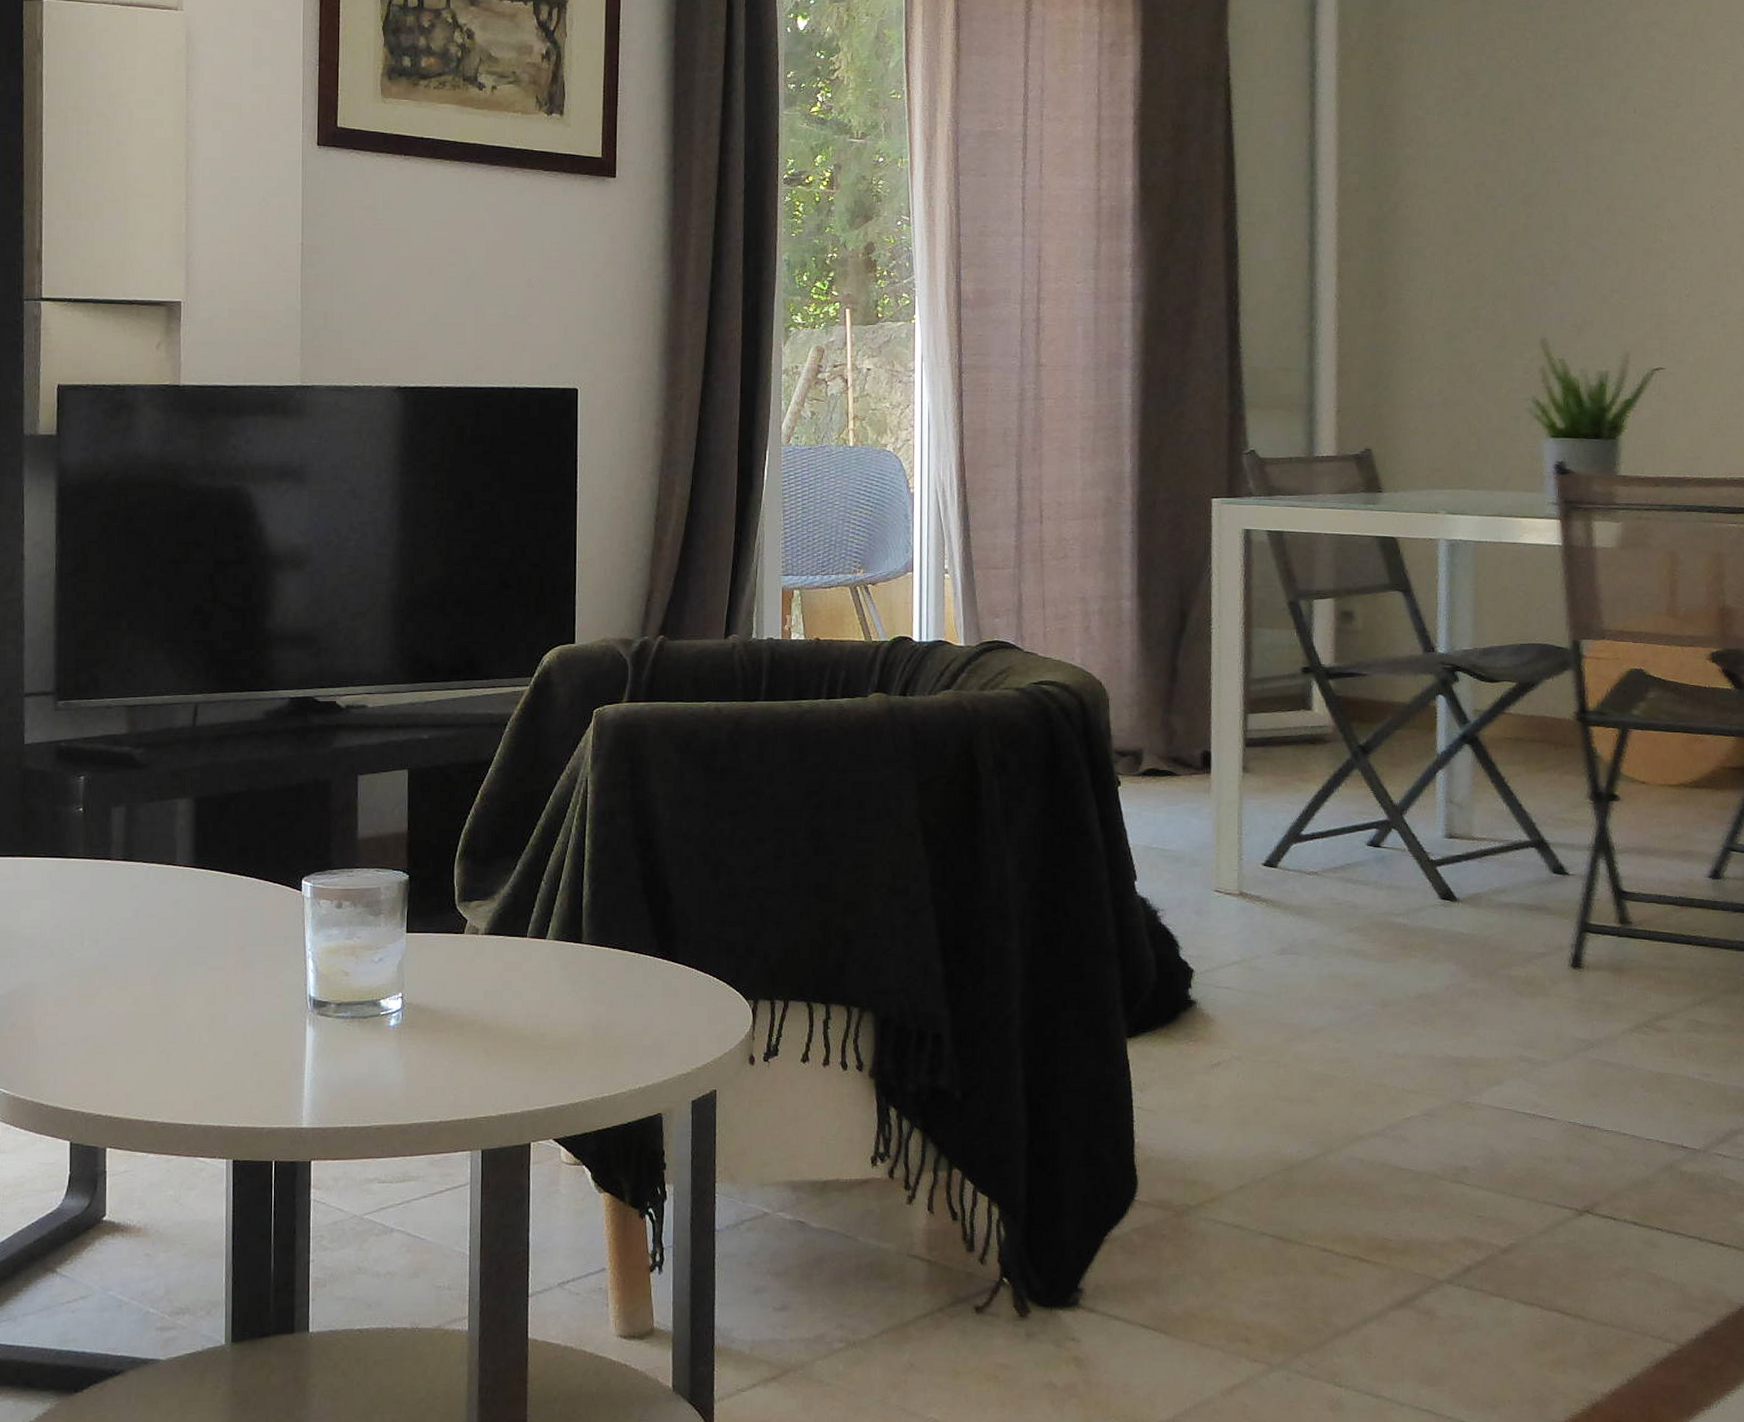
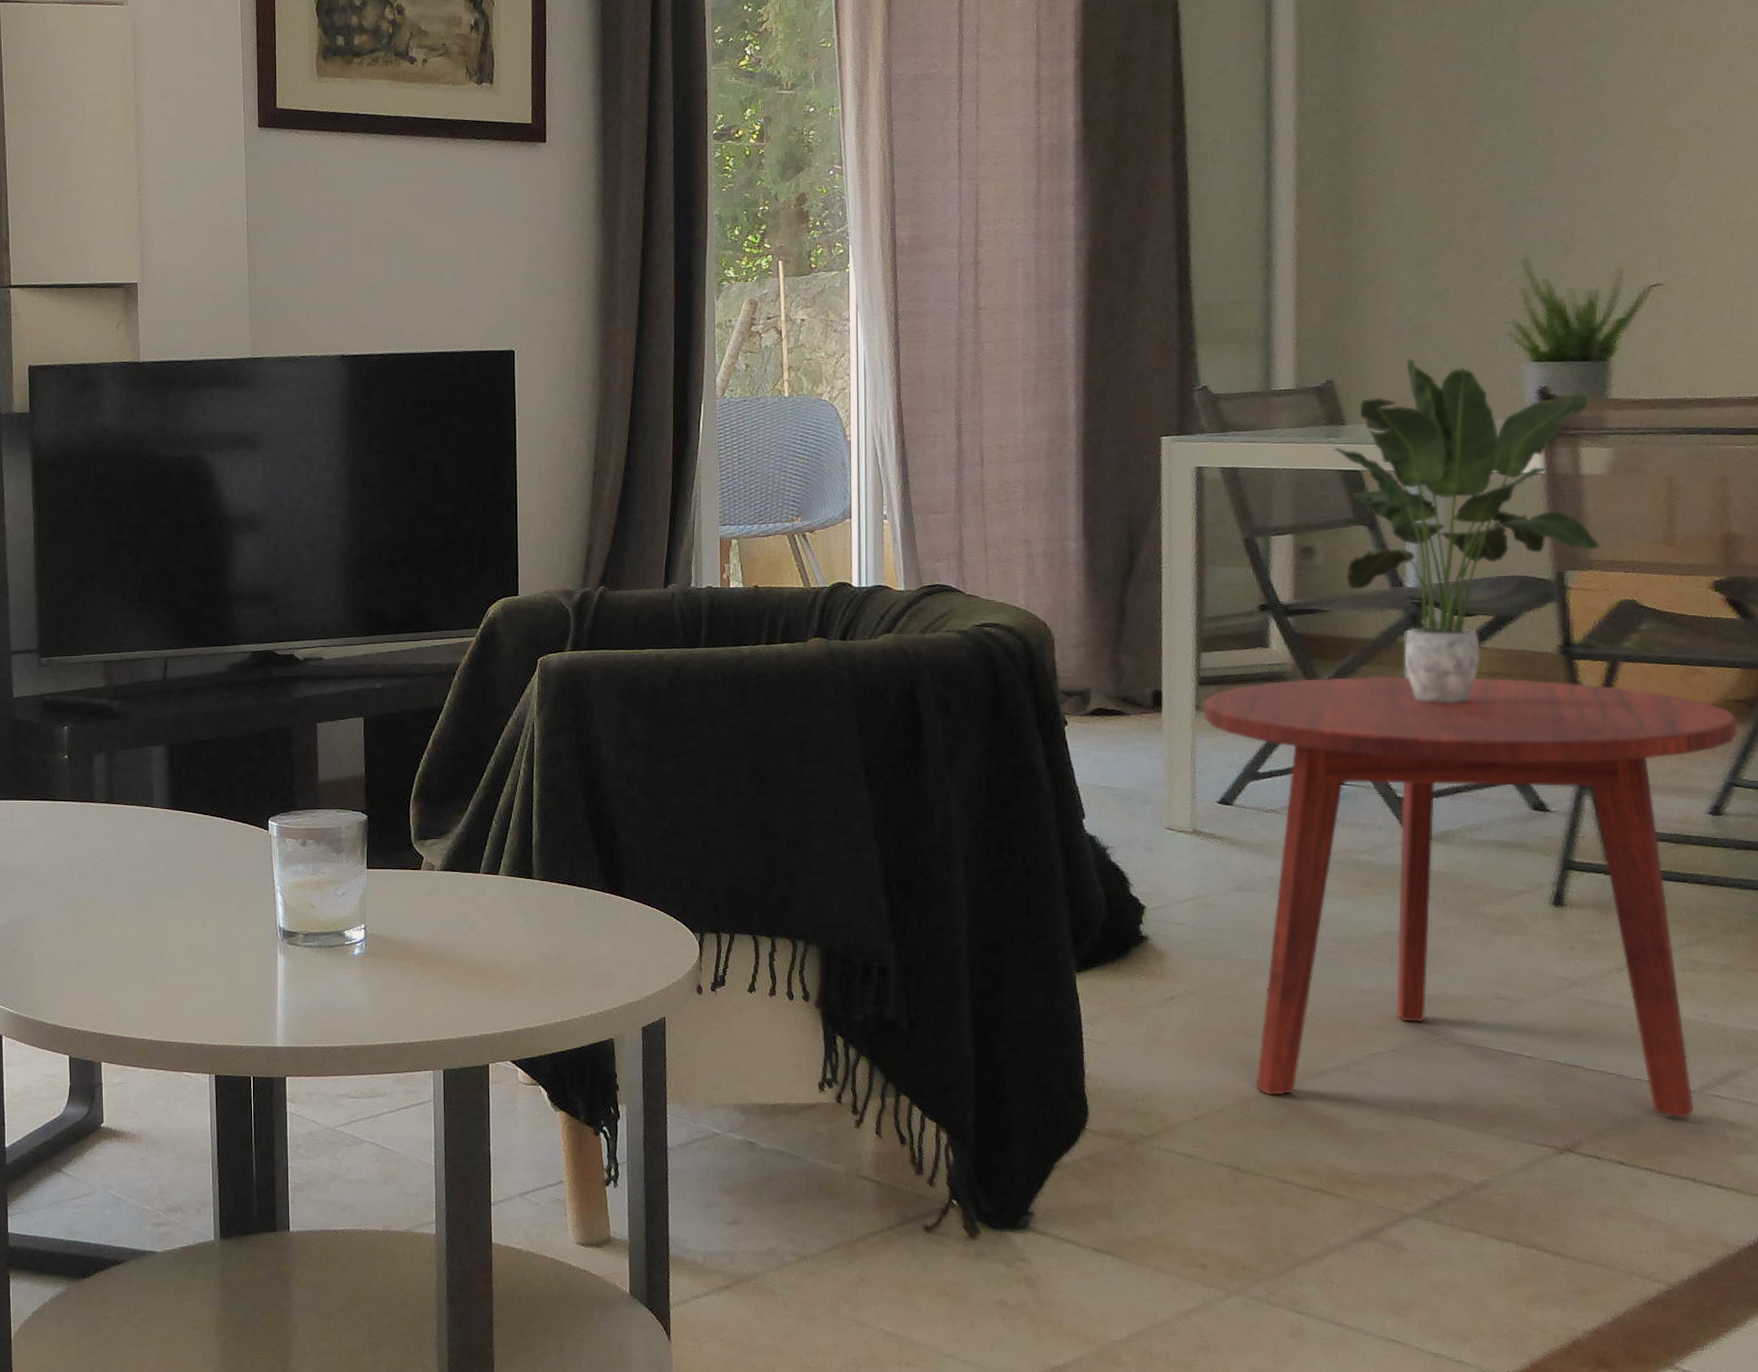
side table: none [1250,740,1734,1177] -> present [1203,676,1738,1118]
potted plant: none [1371,429,1611,767] -> present [1334,357,1600,703]

